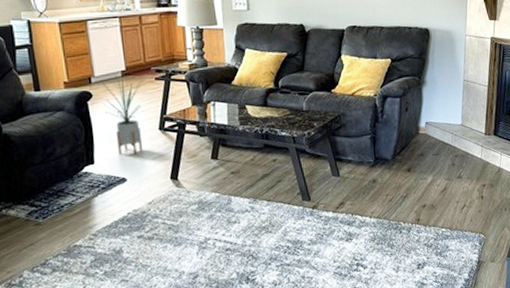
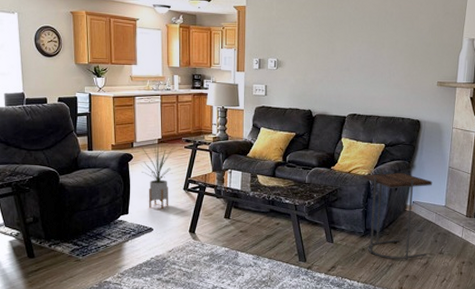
side table: none [368,90,447,189] -> present [362,171,433,260]

